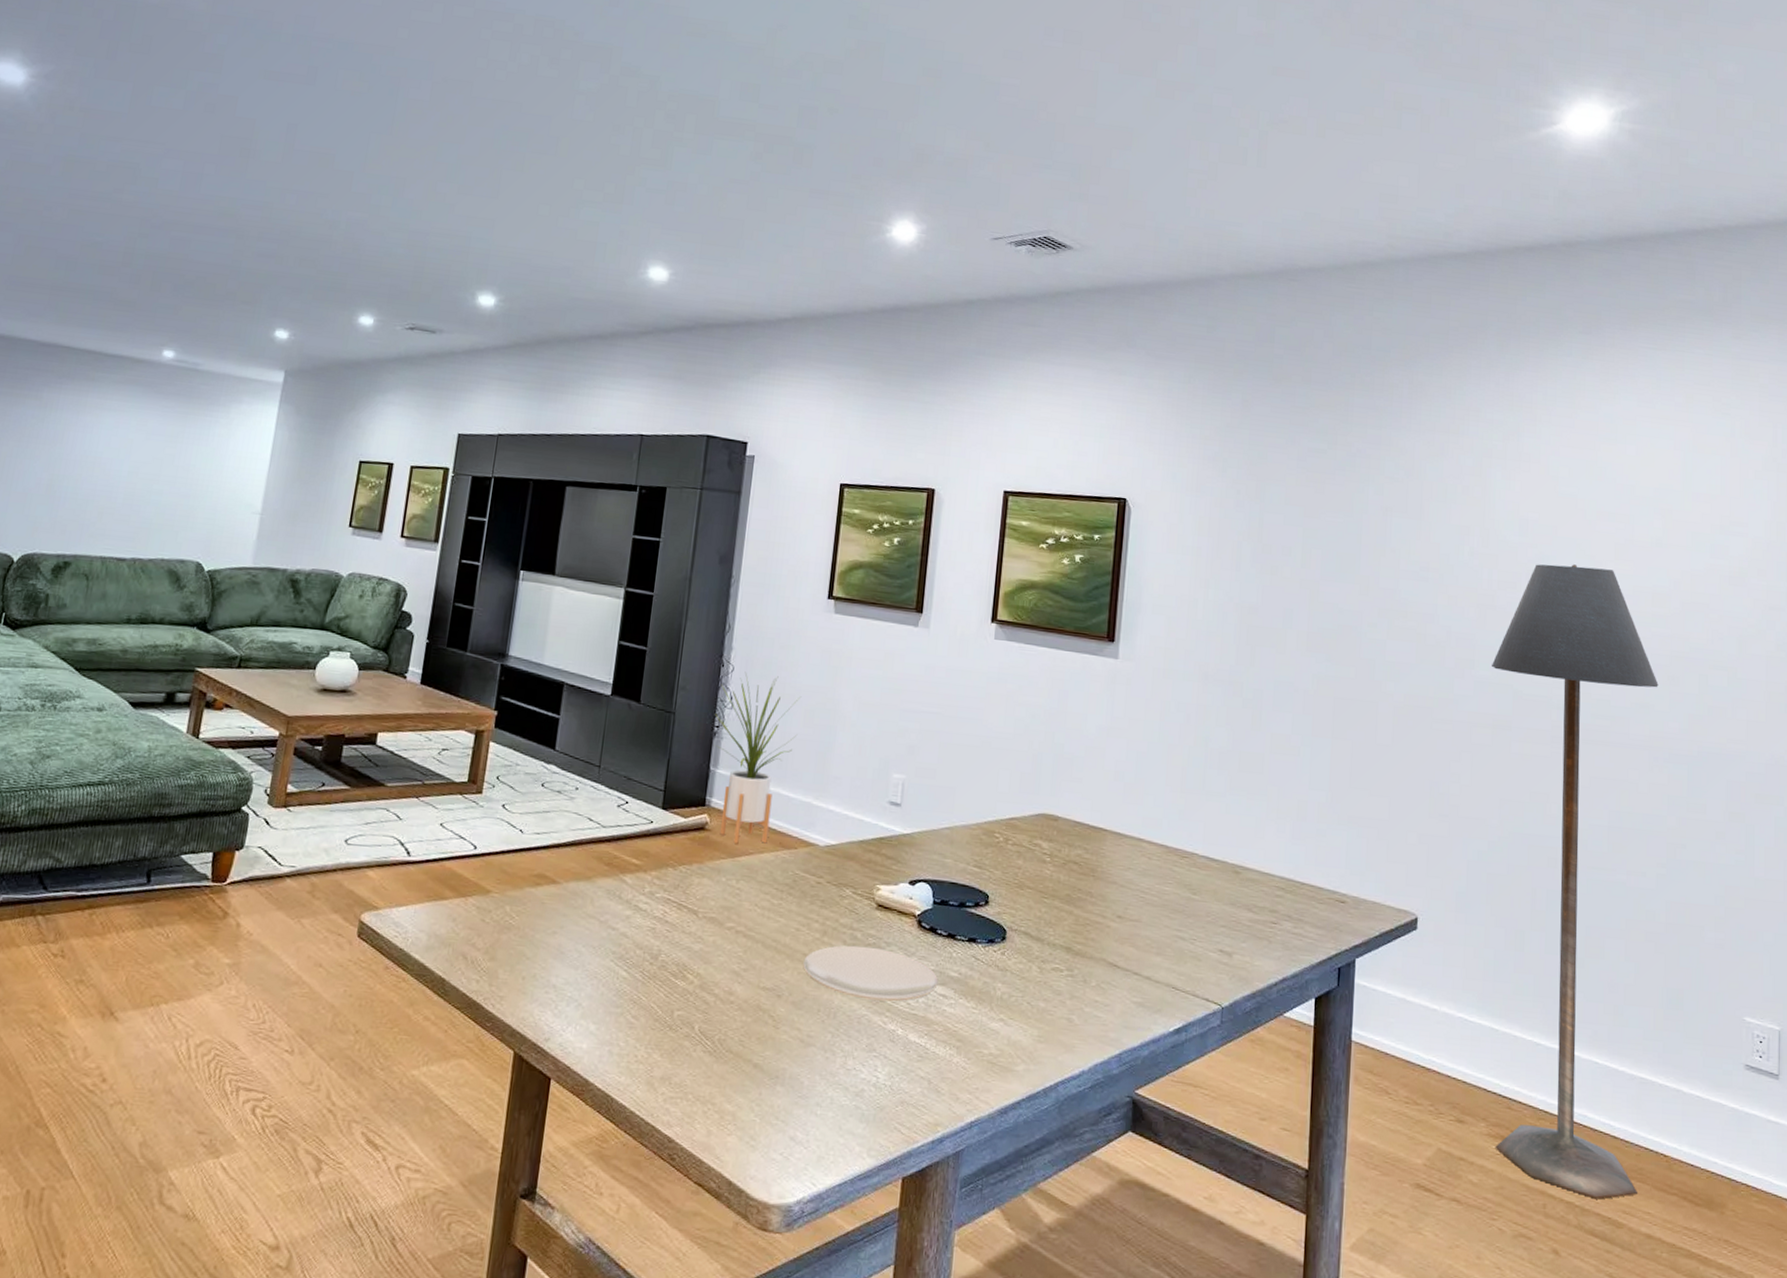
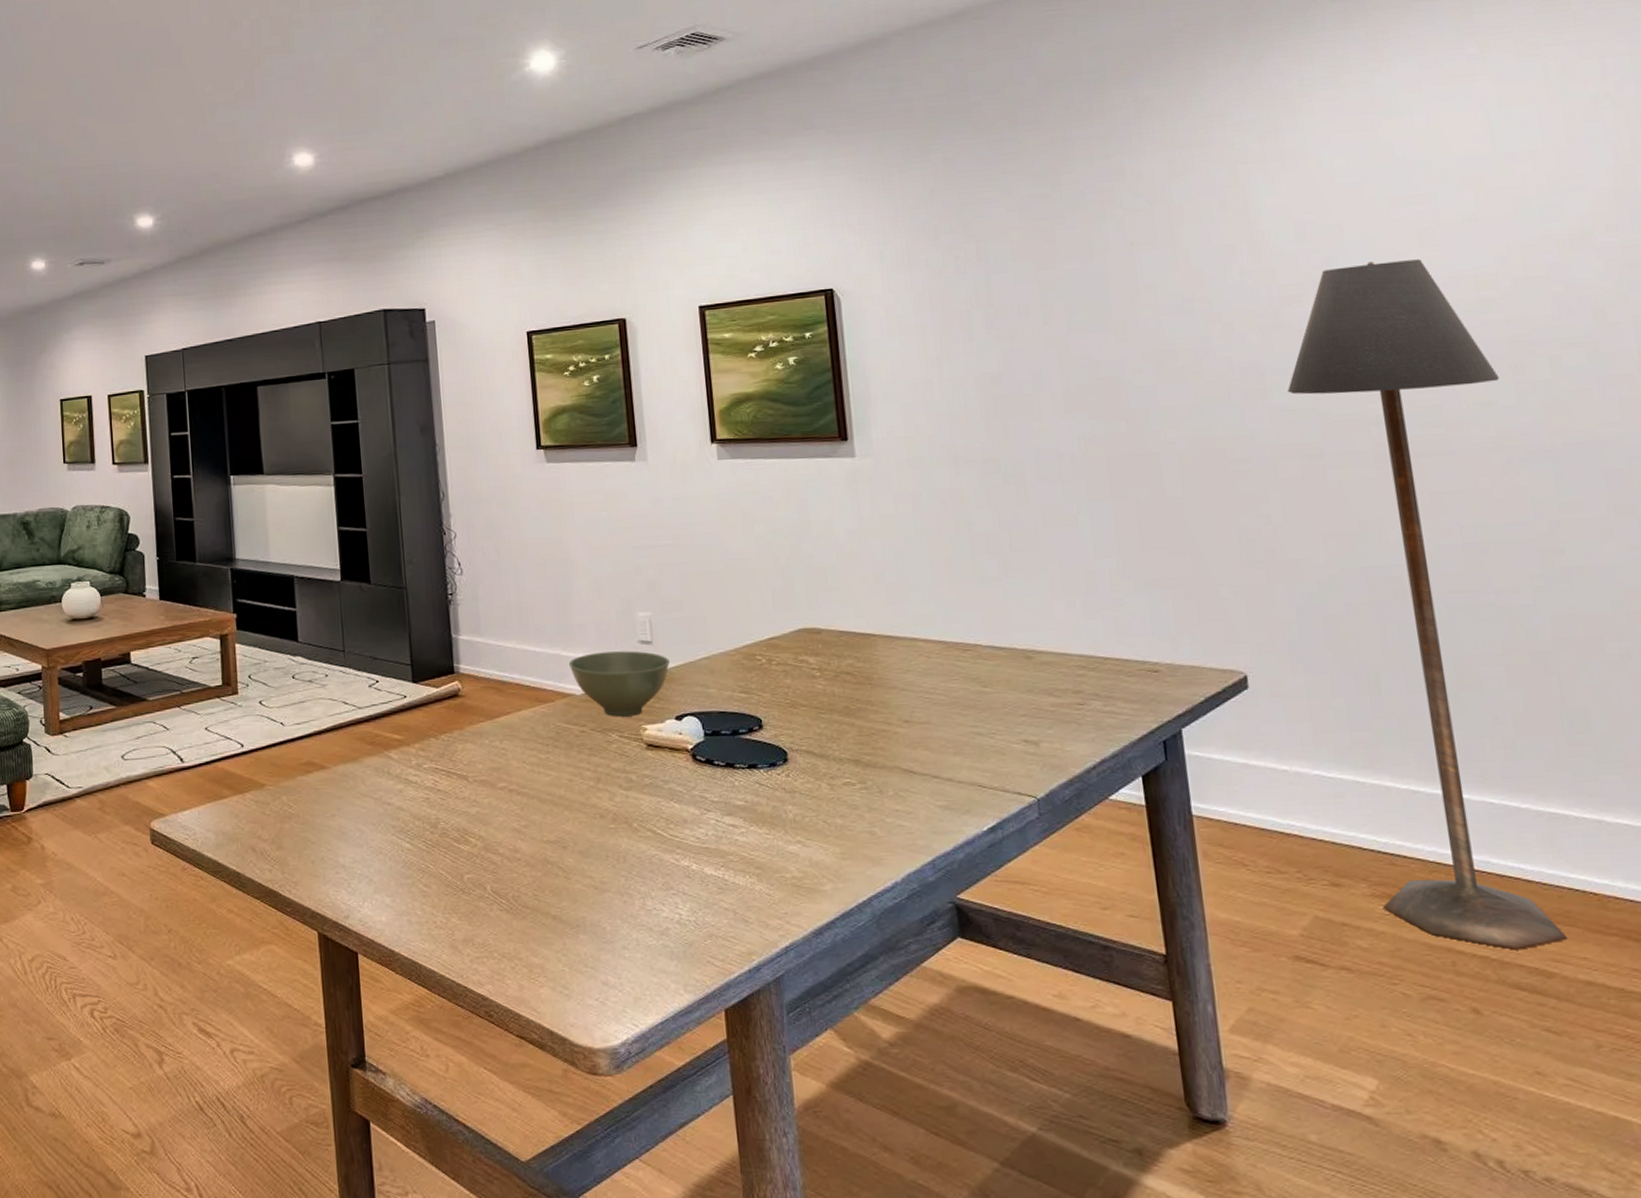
house plant: present [715,671,802,844] -> none [446,535,532,705]
plate: present [803,945,939,1002] -> none [582,787,725,840]
bowl: none [817,806,914,875] -> present [568,651,670,717]

